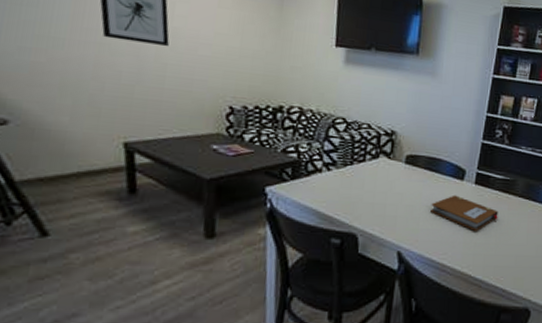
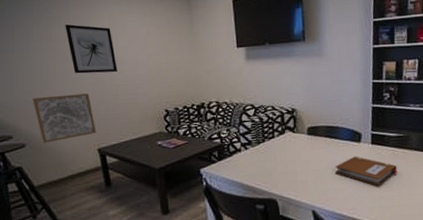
wall art: none [29,59,126,124] -> present [33,93,96,143]

